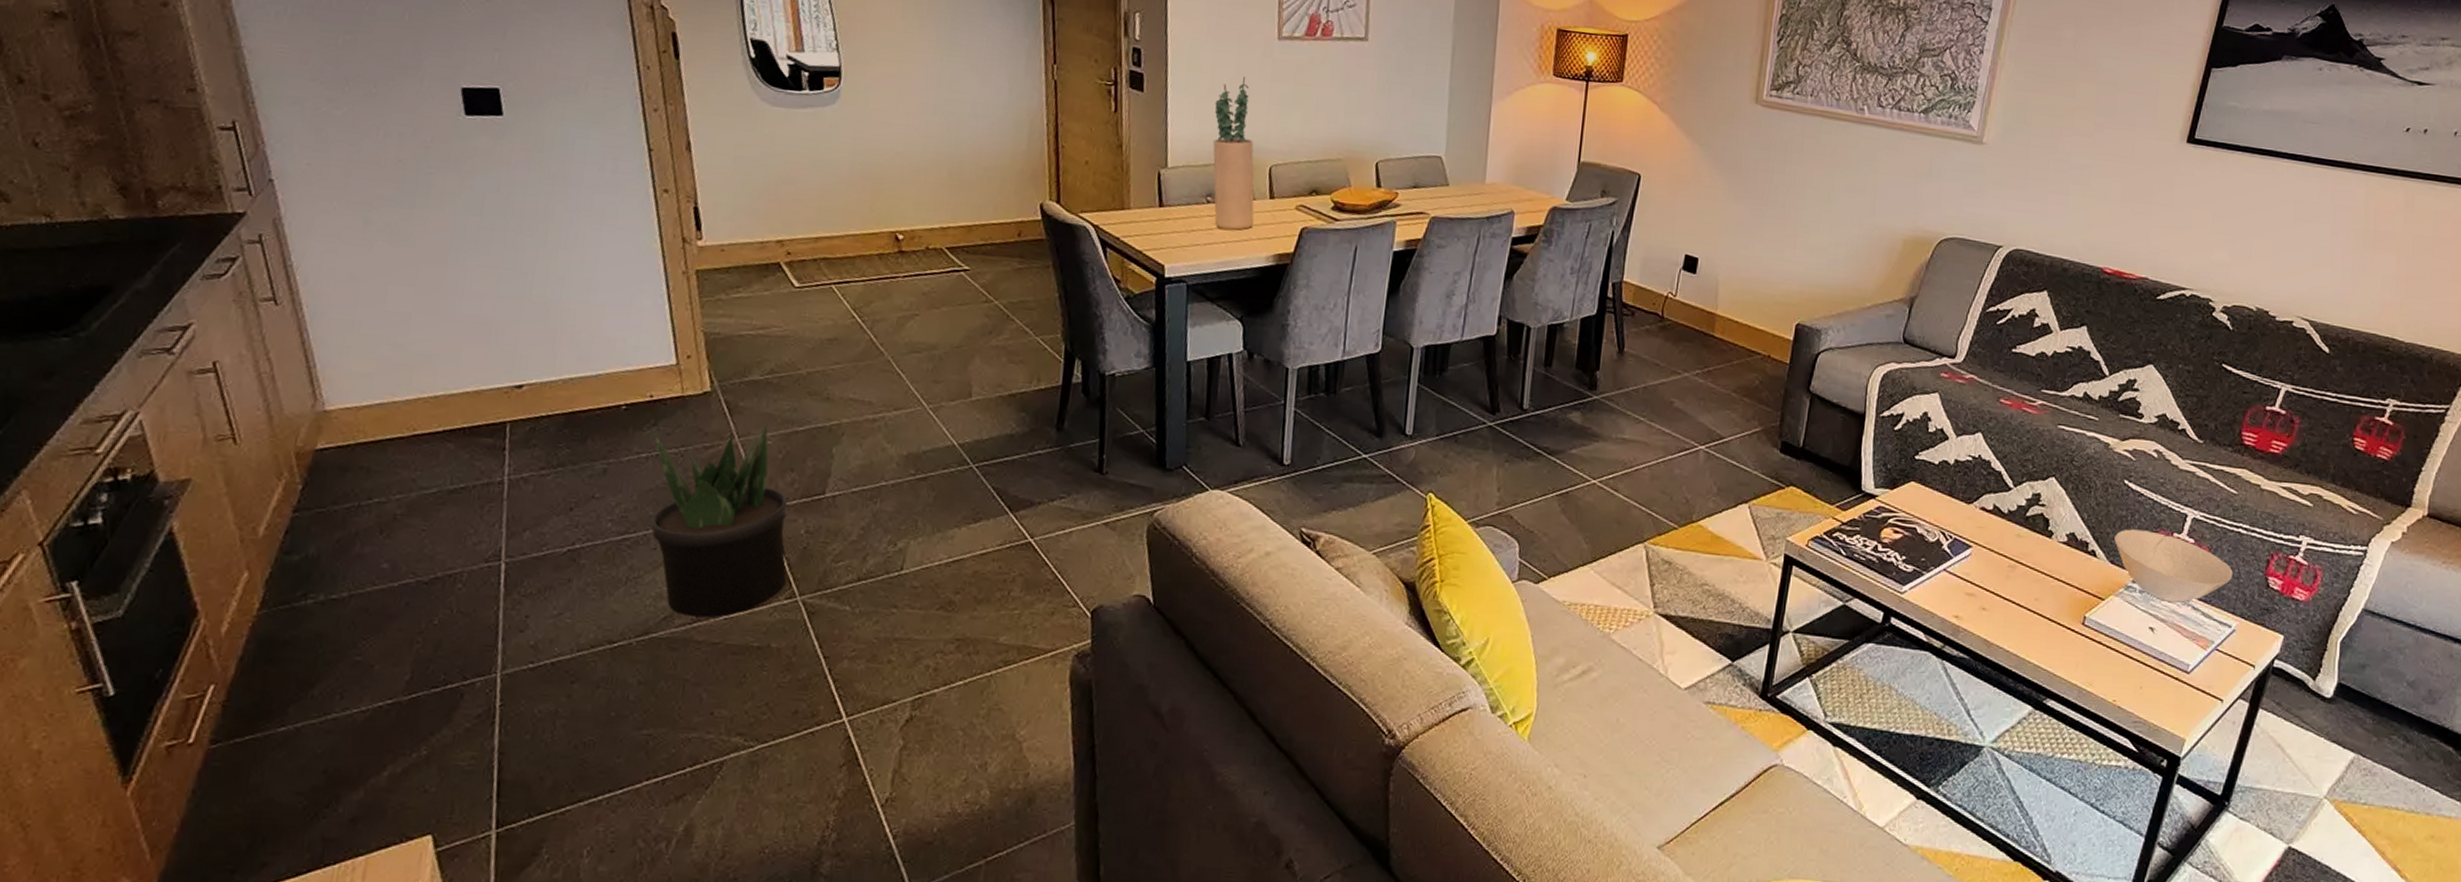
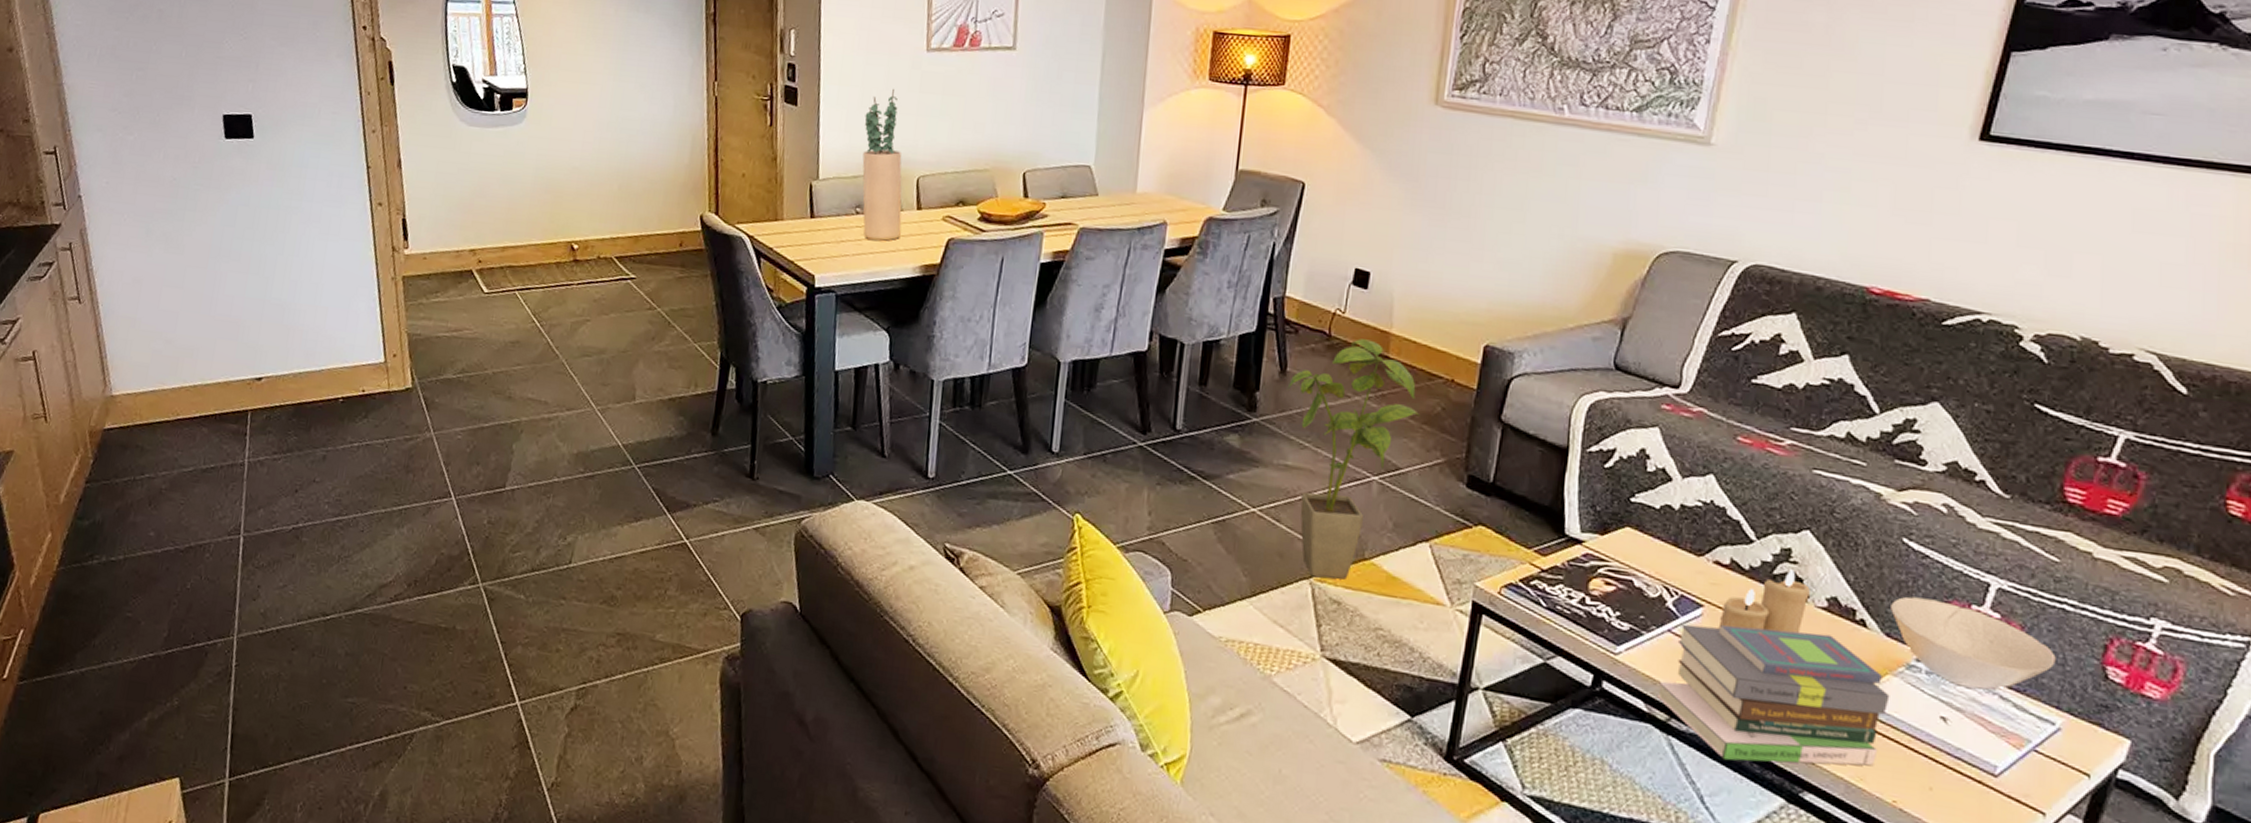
planter: present [651,422,789,618] -> none [360,417,474,598]
house plant: none [1624,320,1741,542] -> present [1287,339,1421,580]
books: none [1934,562,2113,678] -> present [1656,624,1890,766]
candle: none [1983,511,2054,566] -> present [1718,569,1810,634]

